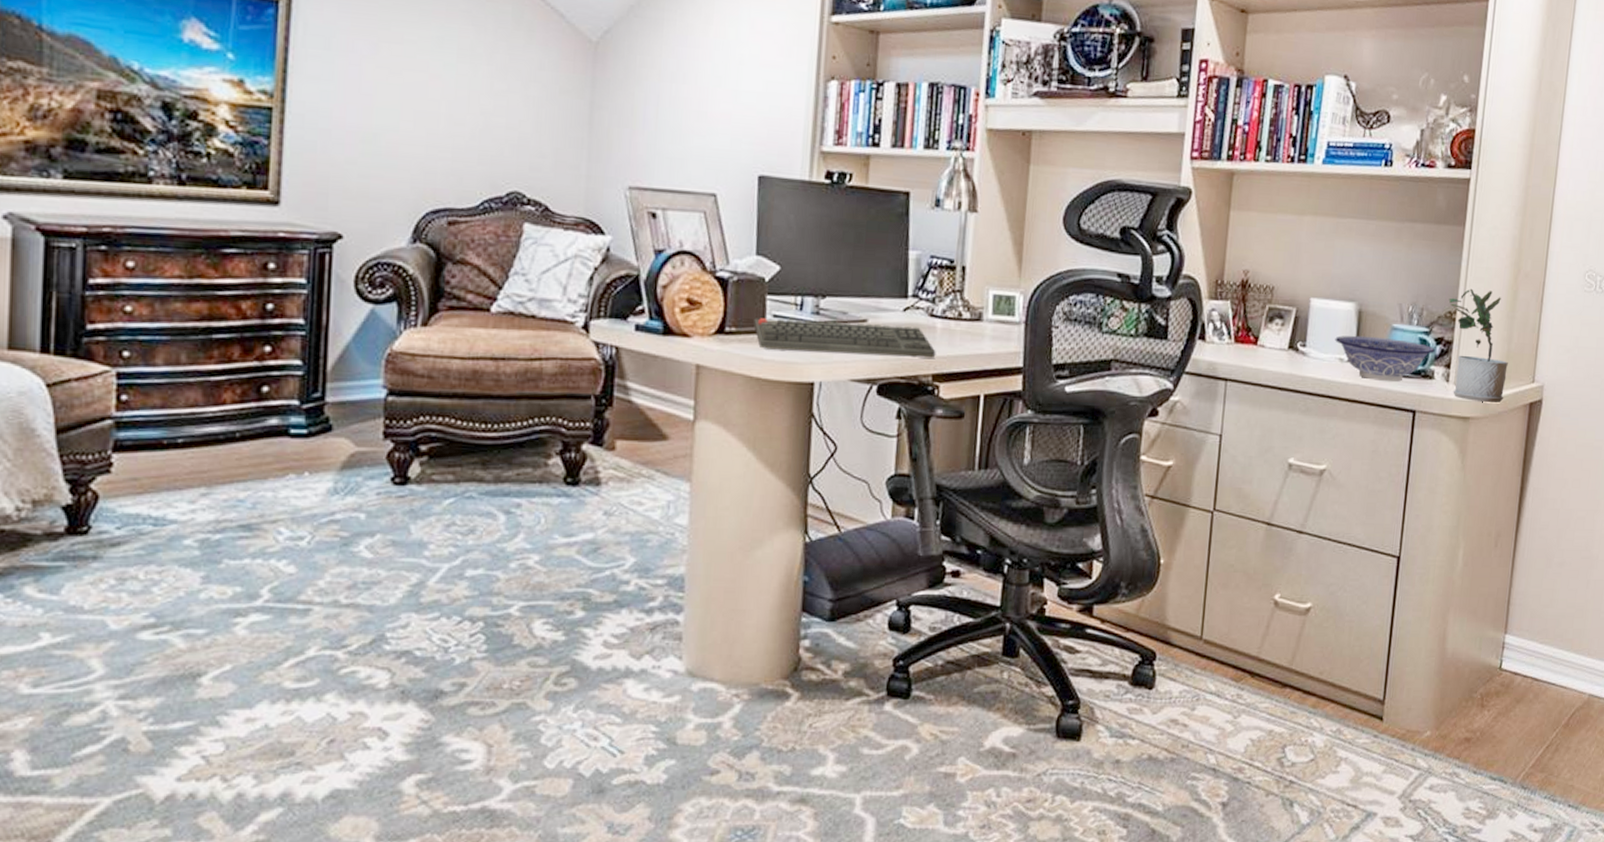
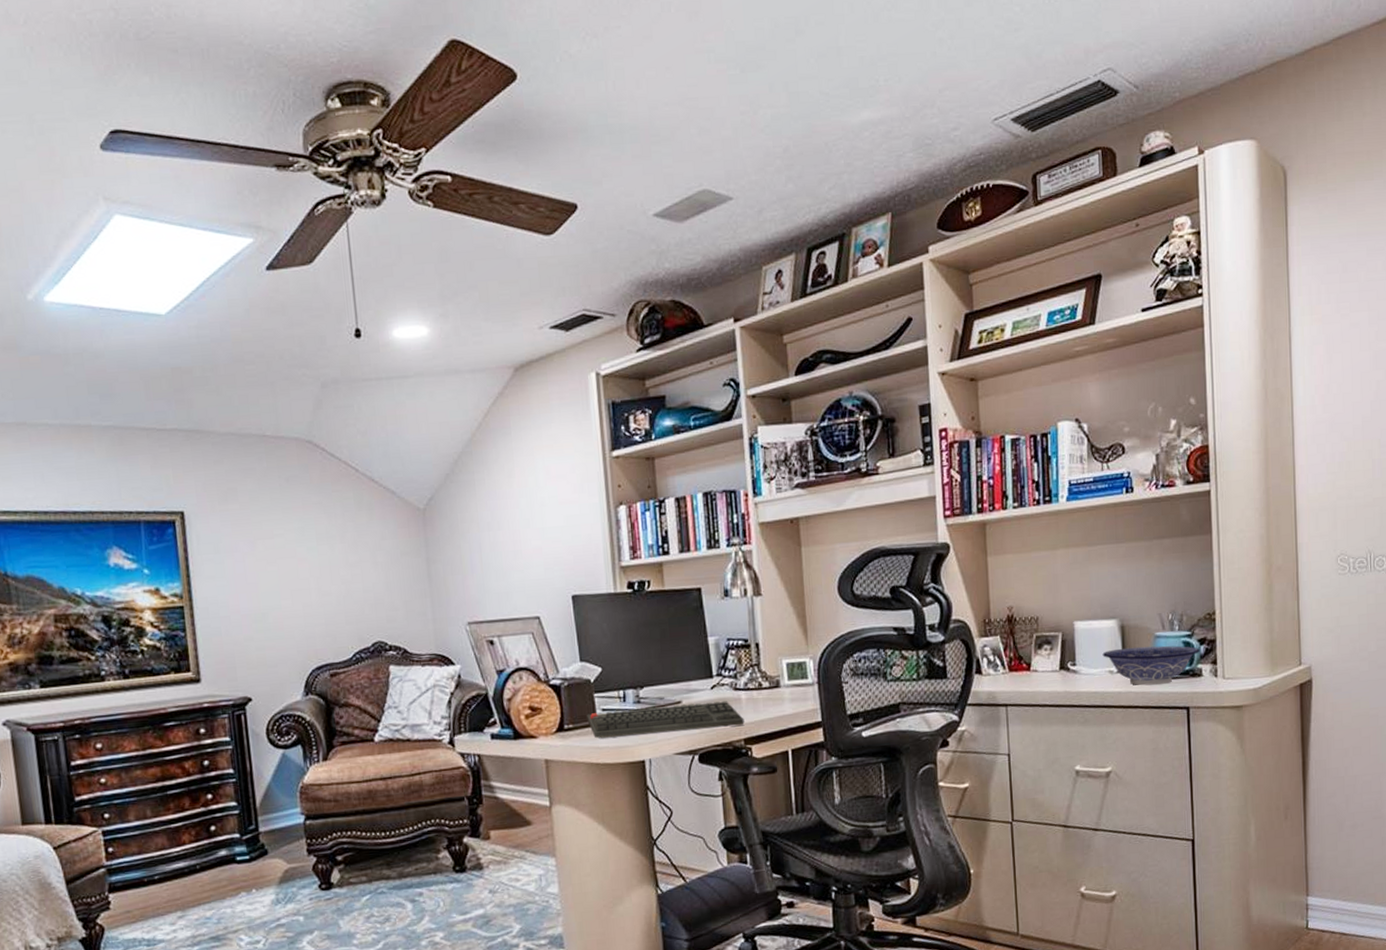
potted plant: present [1448,288,1508,404] -> none [1206,588,1274,691]

